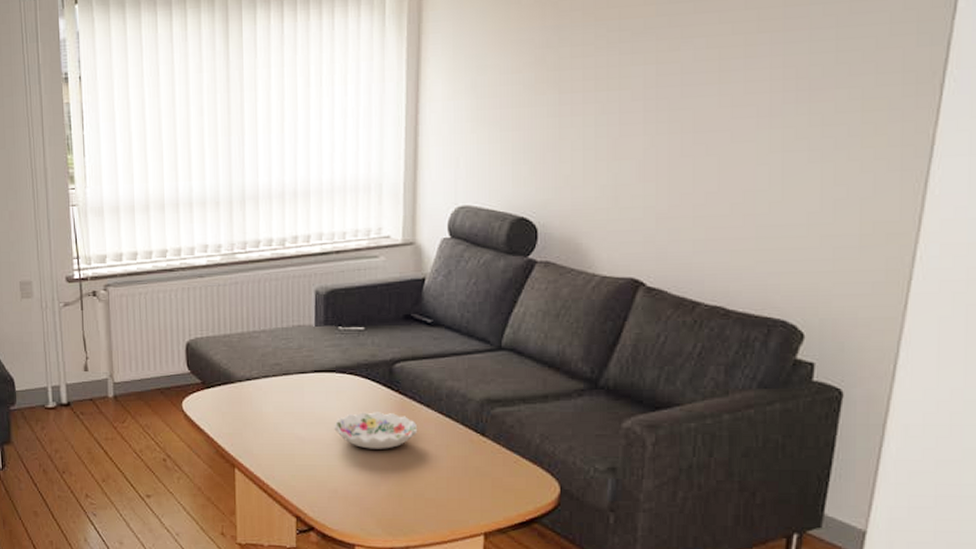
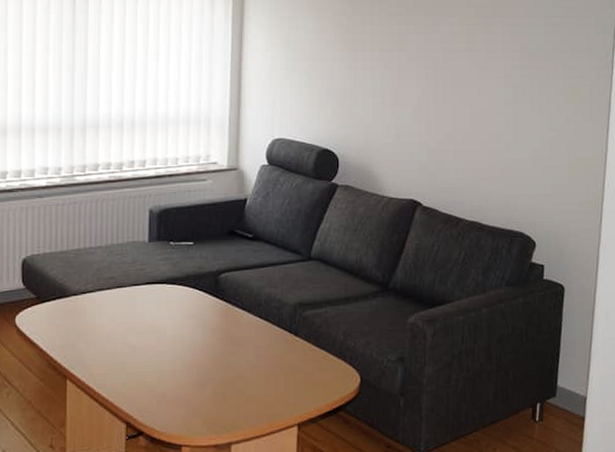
decorative bowl: present [334,412,418,449] -> none [164,318,240,353]

